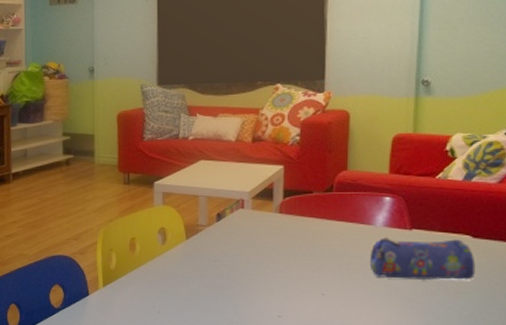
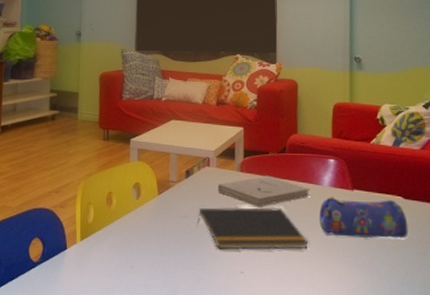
notepad: none [229,249,356,294] -> present [196,207,309,250]
book: none [253,216,361,250] -> present [217,175,311,207]

